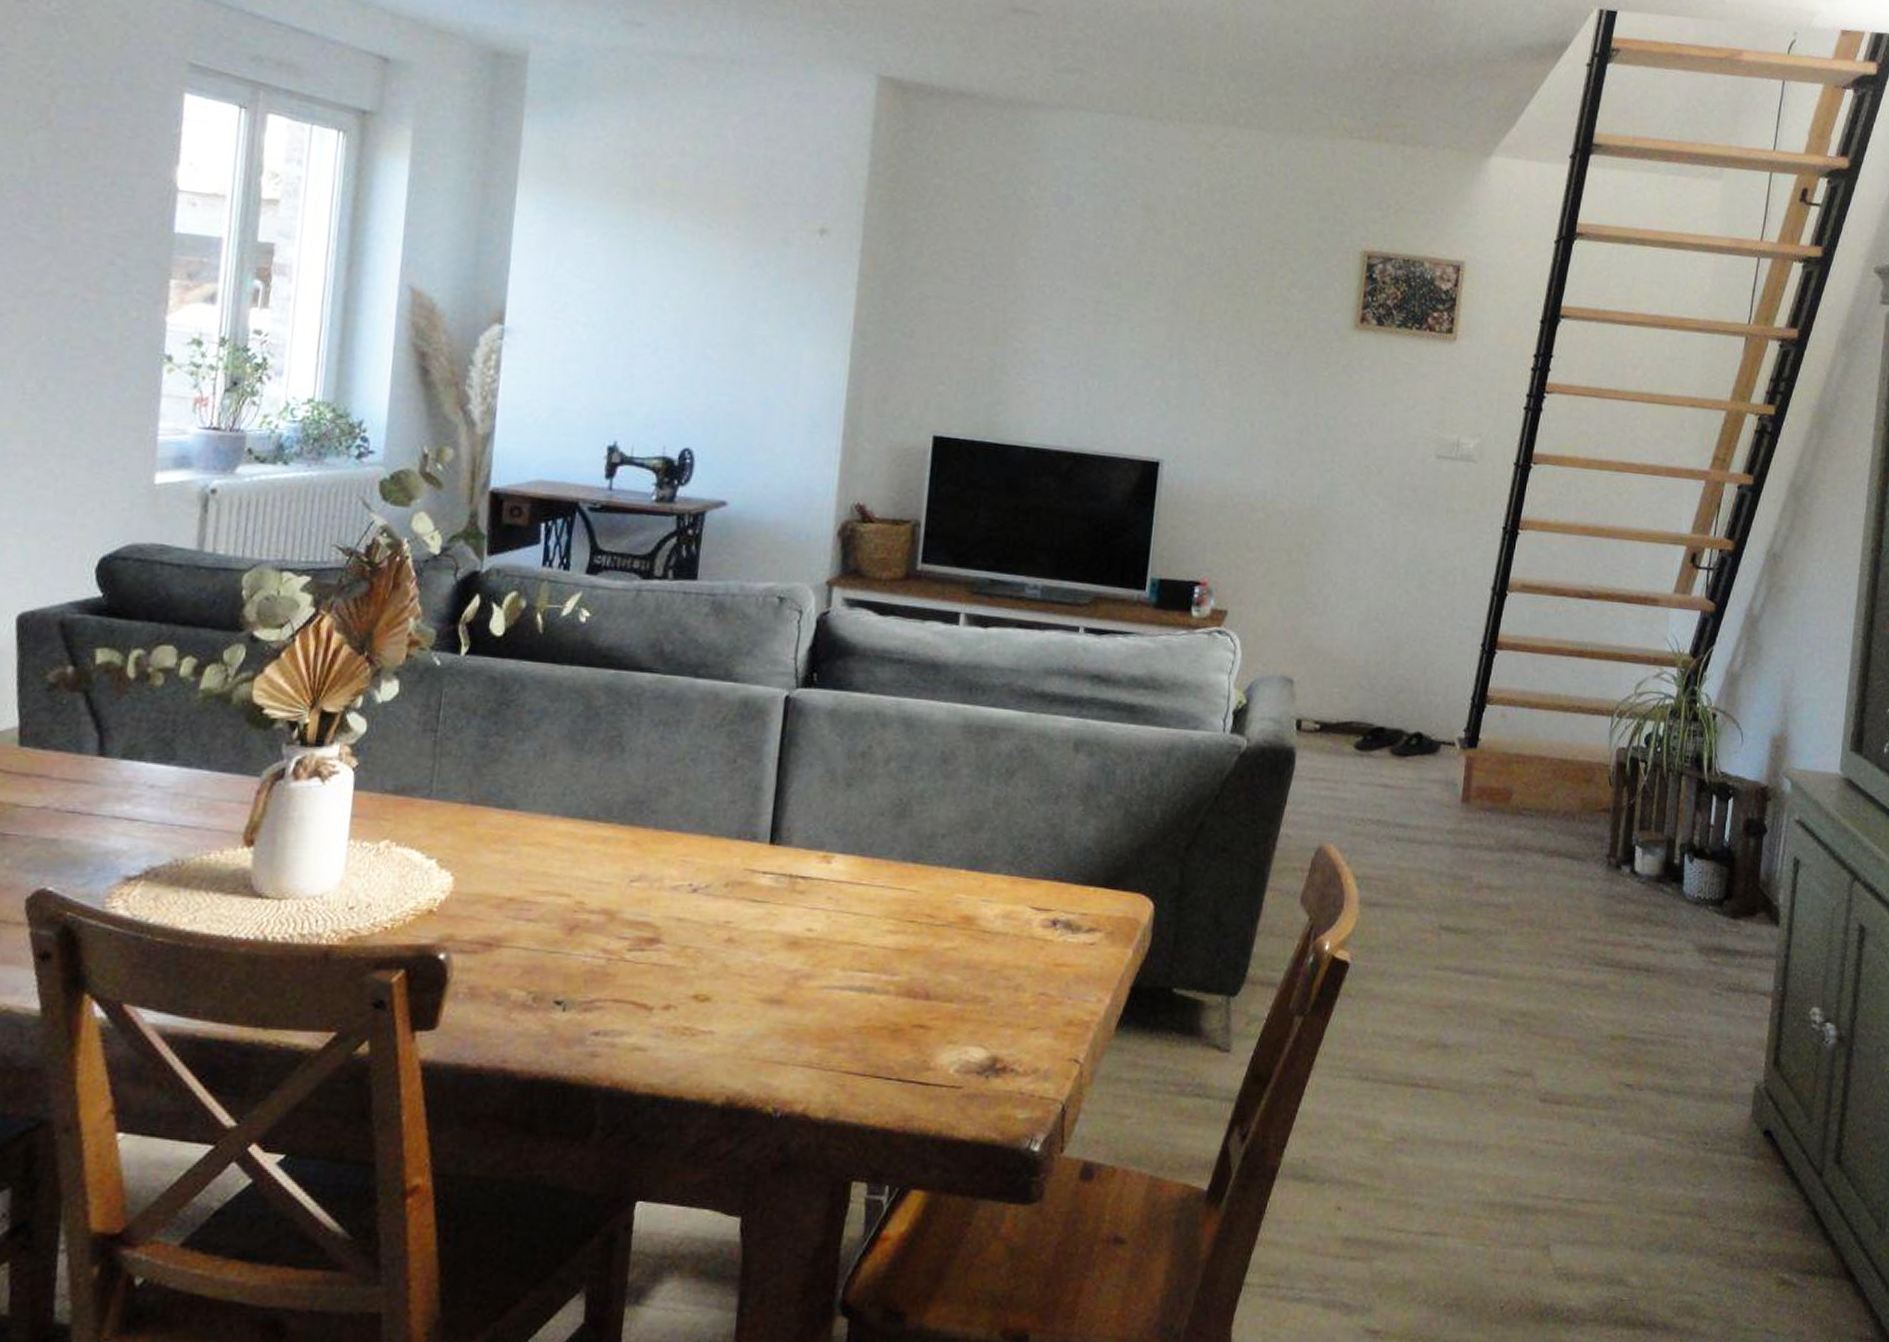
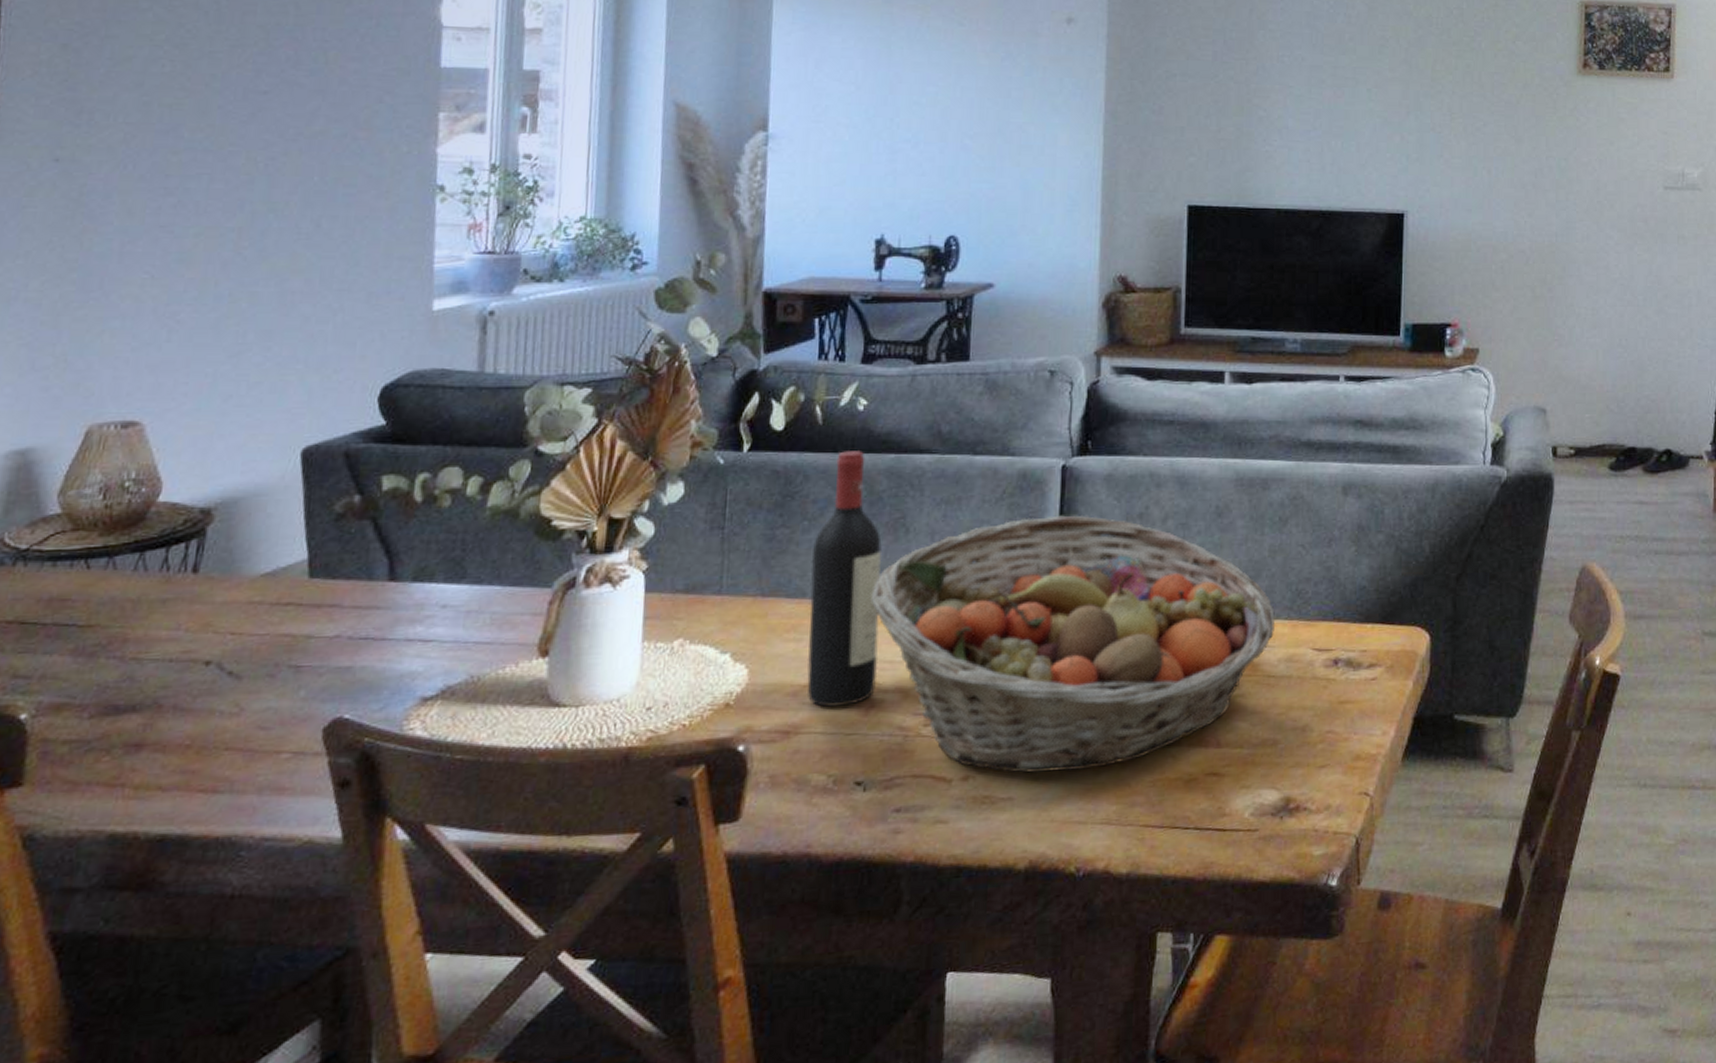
wine bottle: none [511,662,596,923] -> present [806,451,883,707]
fruit basket: none [581,747,995,1011] -> present [870,515,1276,773]

